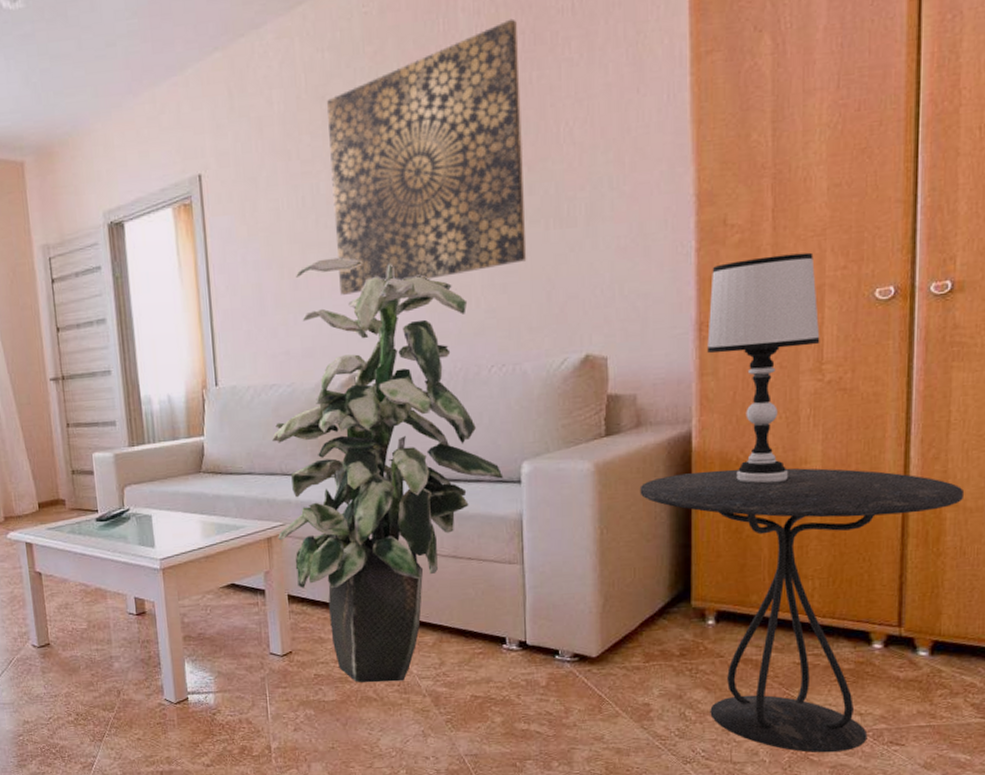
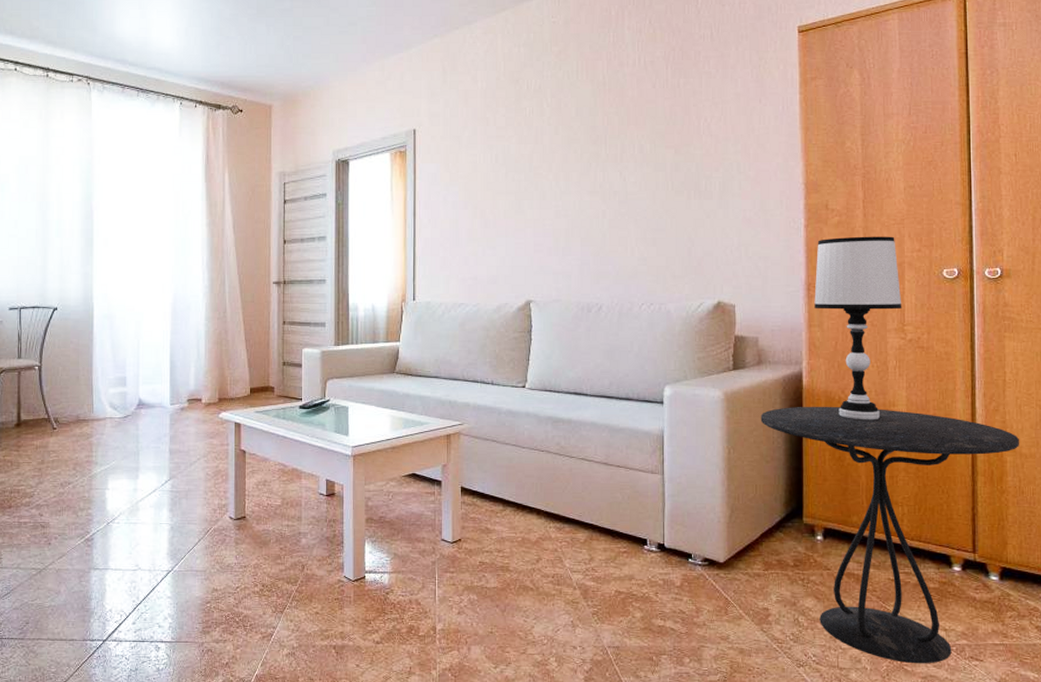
indoor plant: present [272,257,504,683] -> none [456,205,649,574]
wall art: present [327,18,527,295] -> none [520,38,673,235]

